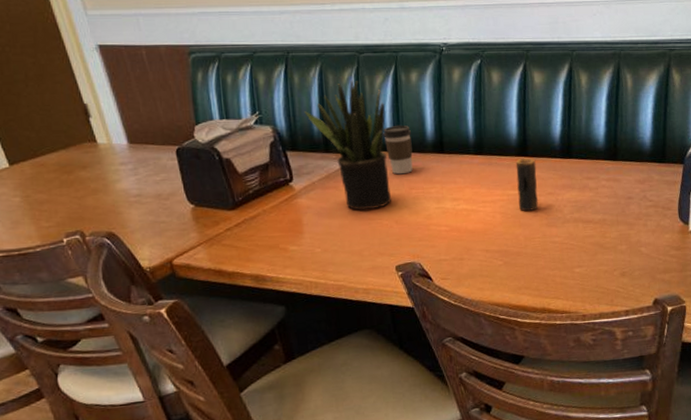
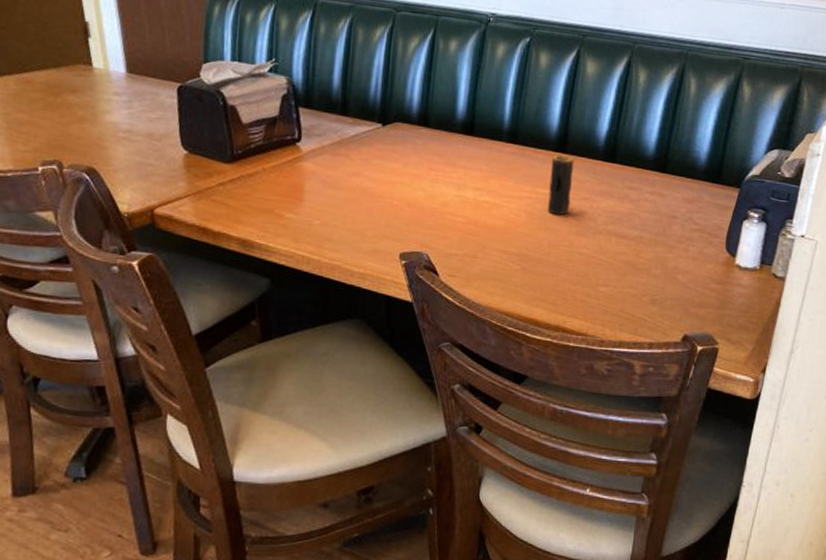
potted plant: present [304,80,391,211] -> none [325,39,416,186]
coffee cup: present [383,125,413,175] -> none [409,96,440,153]

